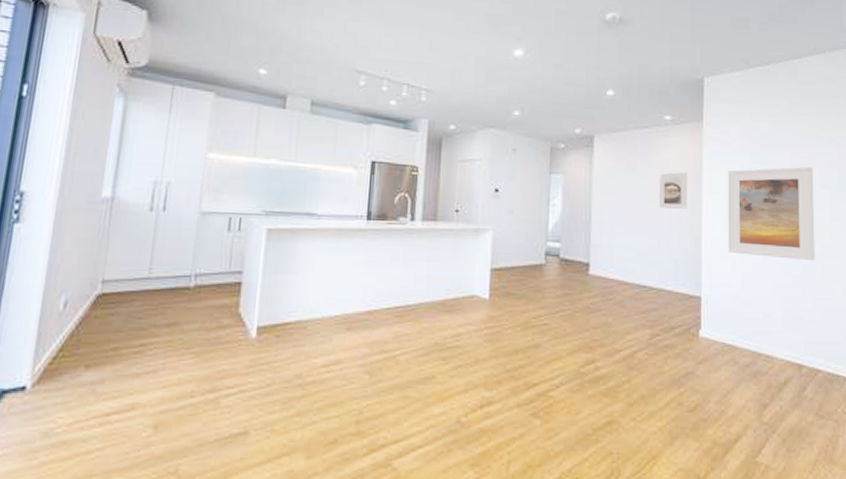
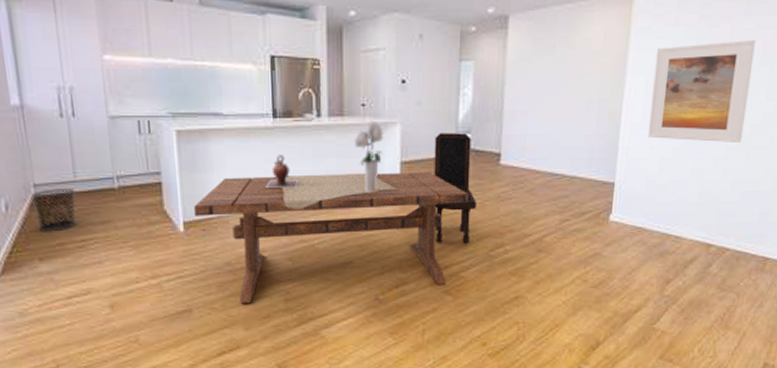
waste bin: none [93,285,147,333] -> present [30,189,76,231]
dining table: none [270,278,559,425] -> present [193,172,469,304]
ceramic jug: none [350,257,387,292] -> present [264,155,300,188]
bouquet: none [445,226,476,299] -> present [353,120,384,192]
dining chair: none [523,240,566,359] -> present [434,133,476,244]
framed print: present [659,172,687,209] -> none [577,53,611,93]

